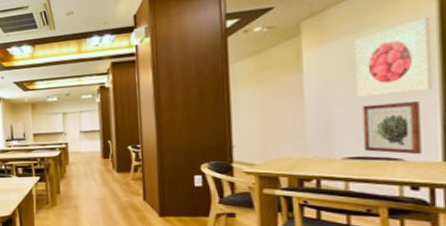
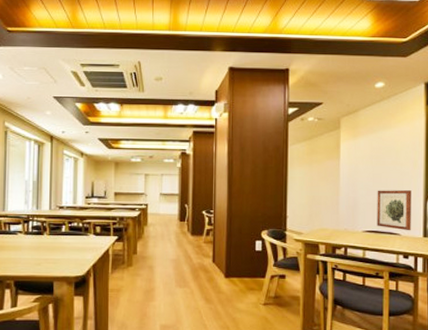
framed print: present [354,16,433,98] -> none [374,127,420,184]

